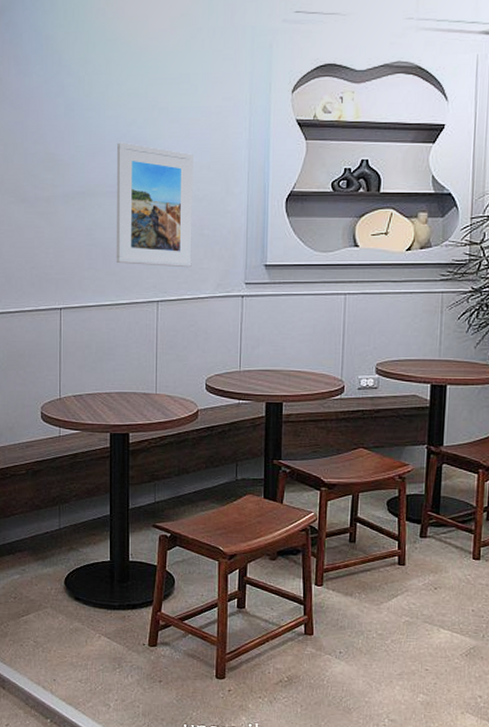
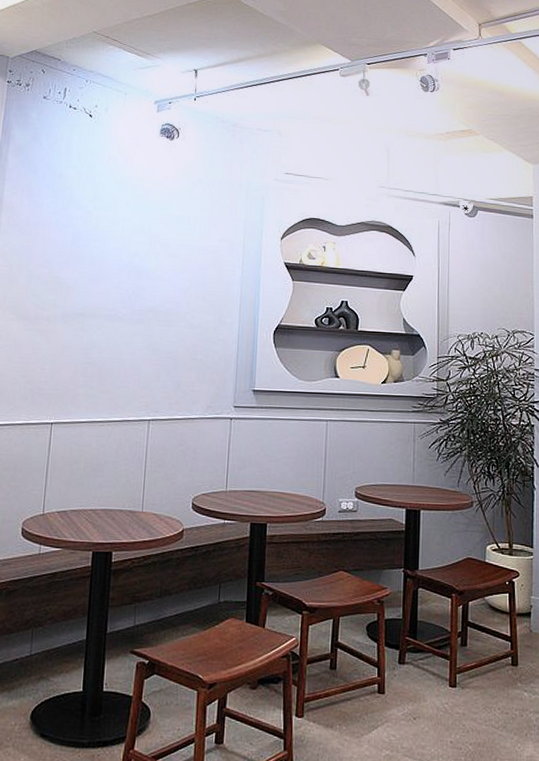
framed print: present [116,142,193,268] -> none [110,271,190,390]

